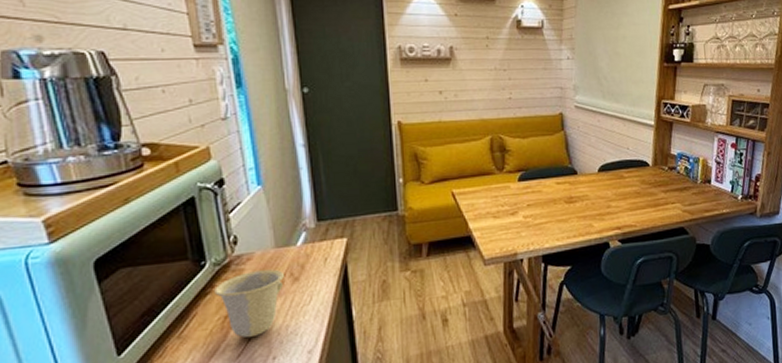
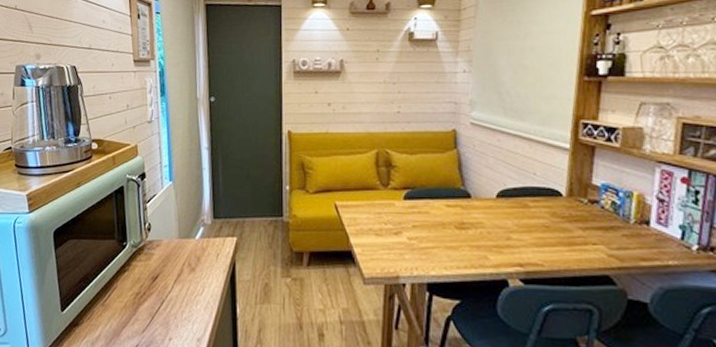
cup: present [214,269,284,338] -> none [131,257,184,317]

